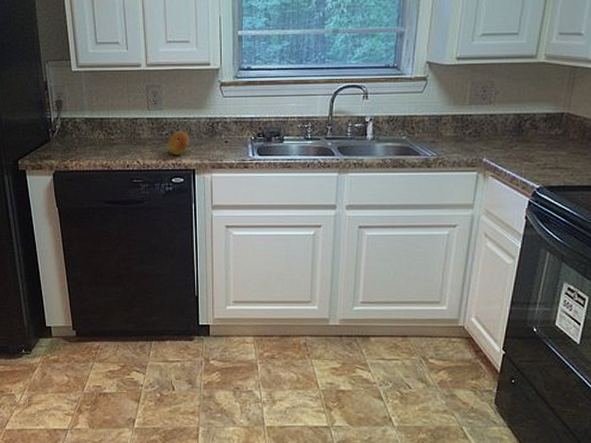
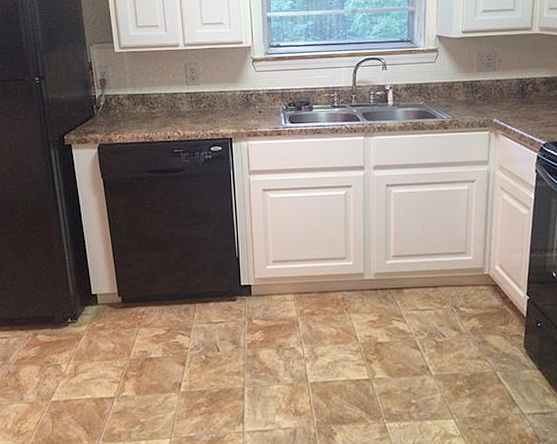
fruit: present [168,131,189,156] -> none [206,103,226,126]

